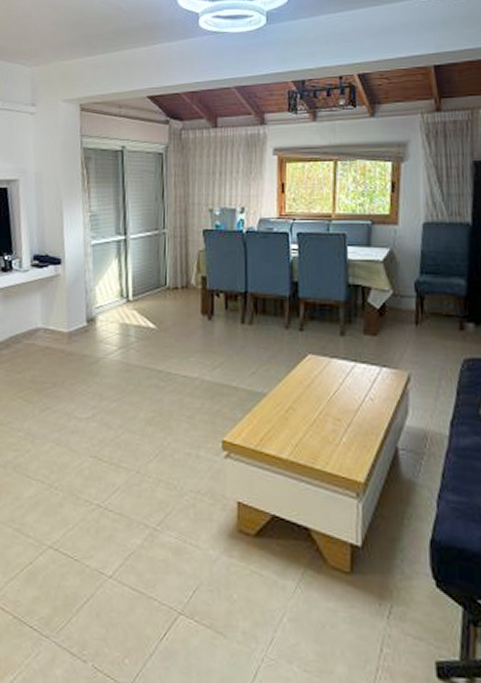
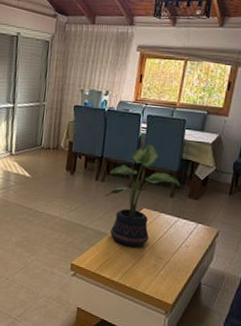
potted plant: none [256,270,352,409] -> present [105,144,181,247]

